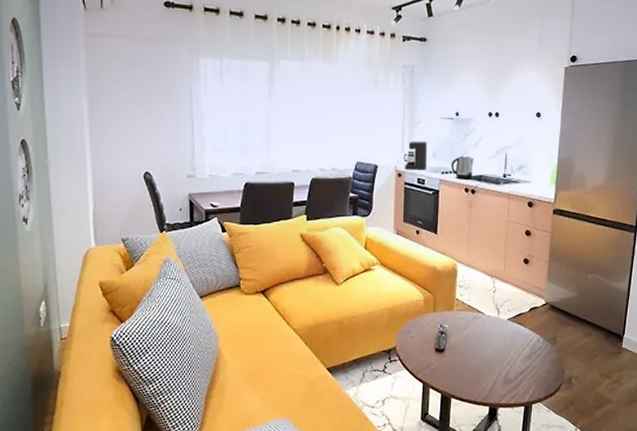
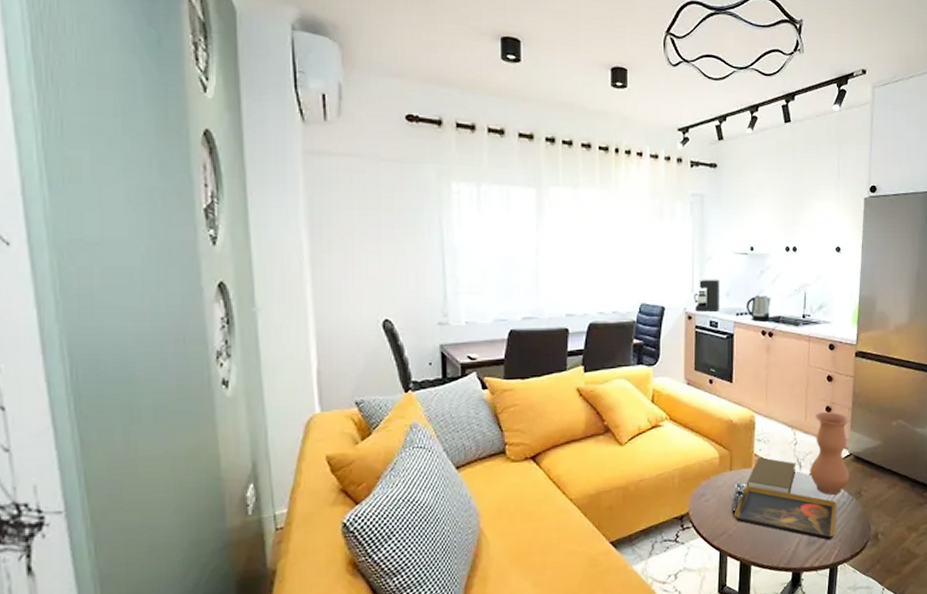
decorative tray: none [436,326,533,381] -> present [733,485,837,541]
book: none [449,301,495,336] -> present [747,456,796,494]
vase: none [507,263,547,340] -> present [810,411,850,495]

